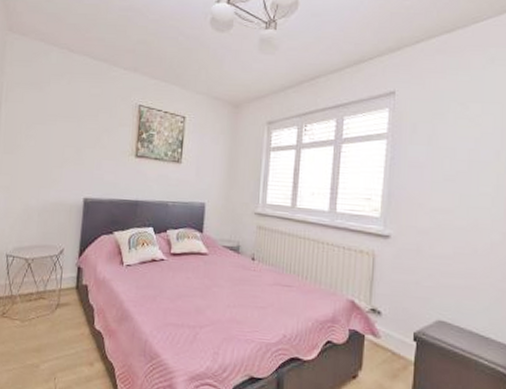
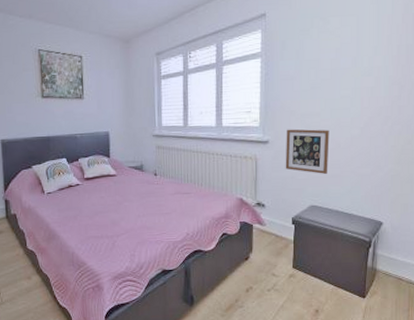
picture frame: none [408,224,464,285] -> present [285,129,329,175]

